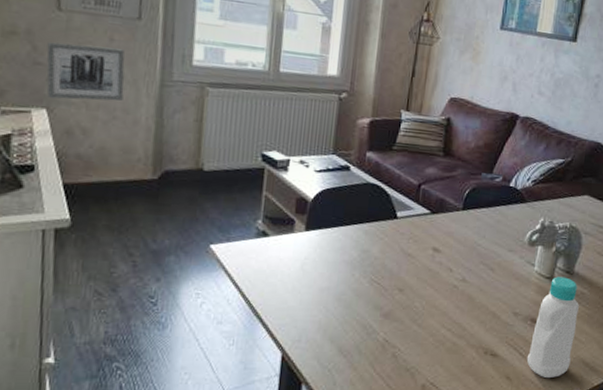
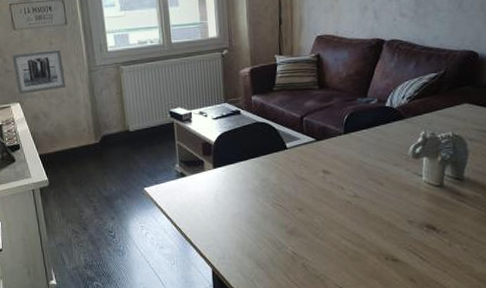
bottle: present [526,277,579,379] -> none [428,183,475,279]

